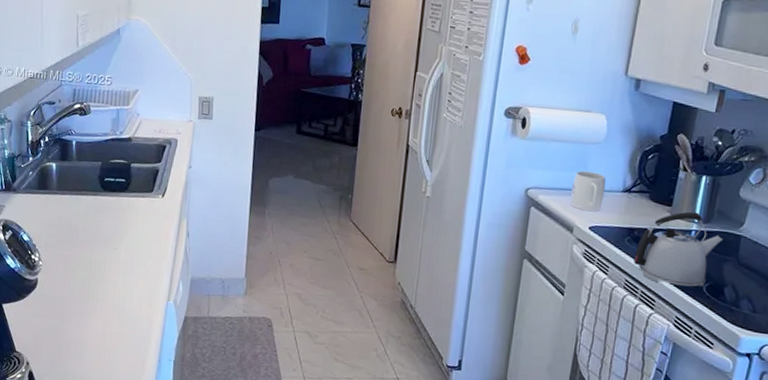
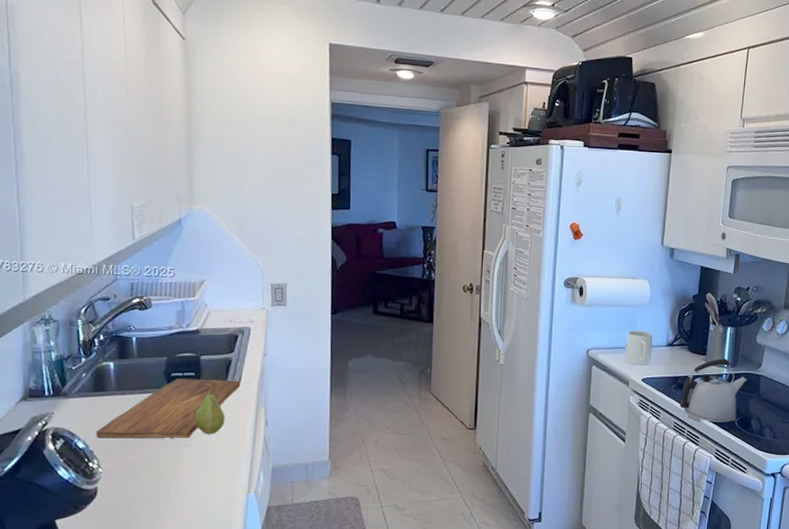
cutting board: none [38,183,166,242] -> present [96,379,241,438]
fruit: none [123,196,151,241] -> present [195,388,225,435]

